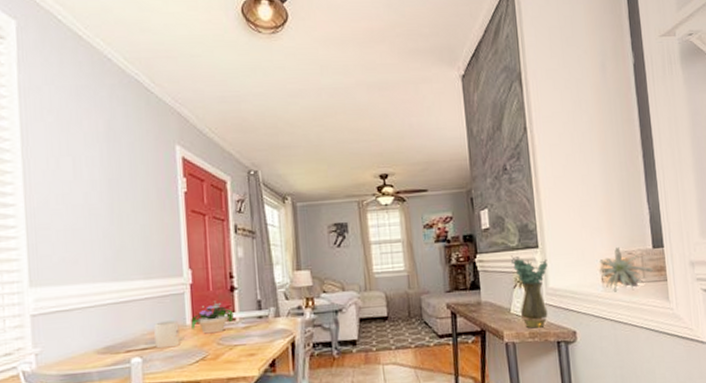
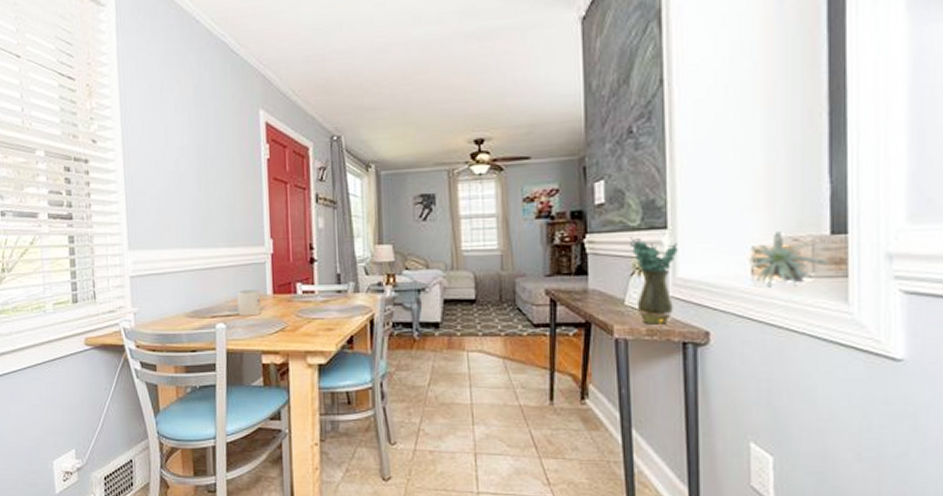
potted flower: present [191,301,234,334] -> none [272,272,313,305]

